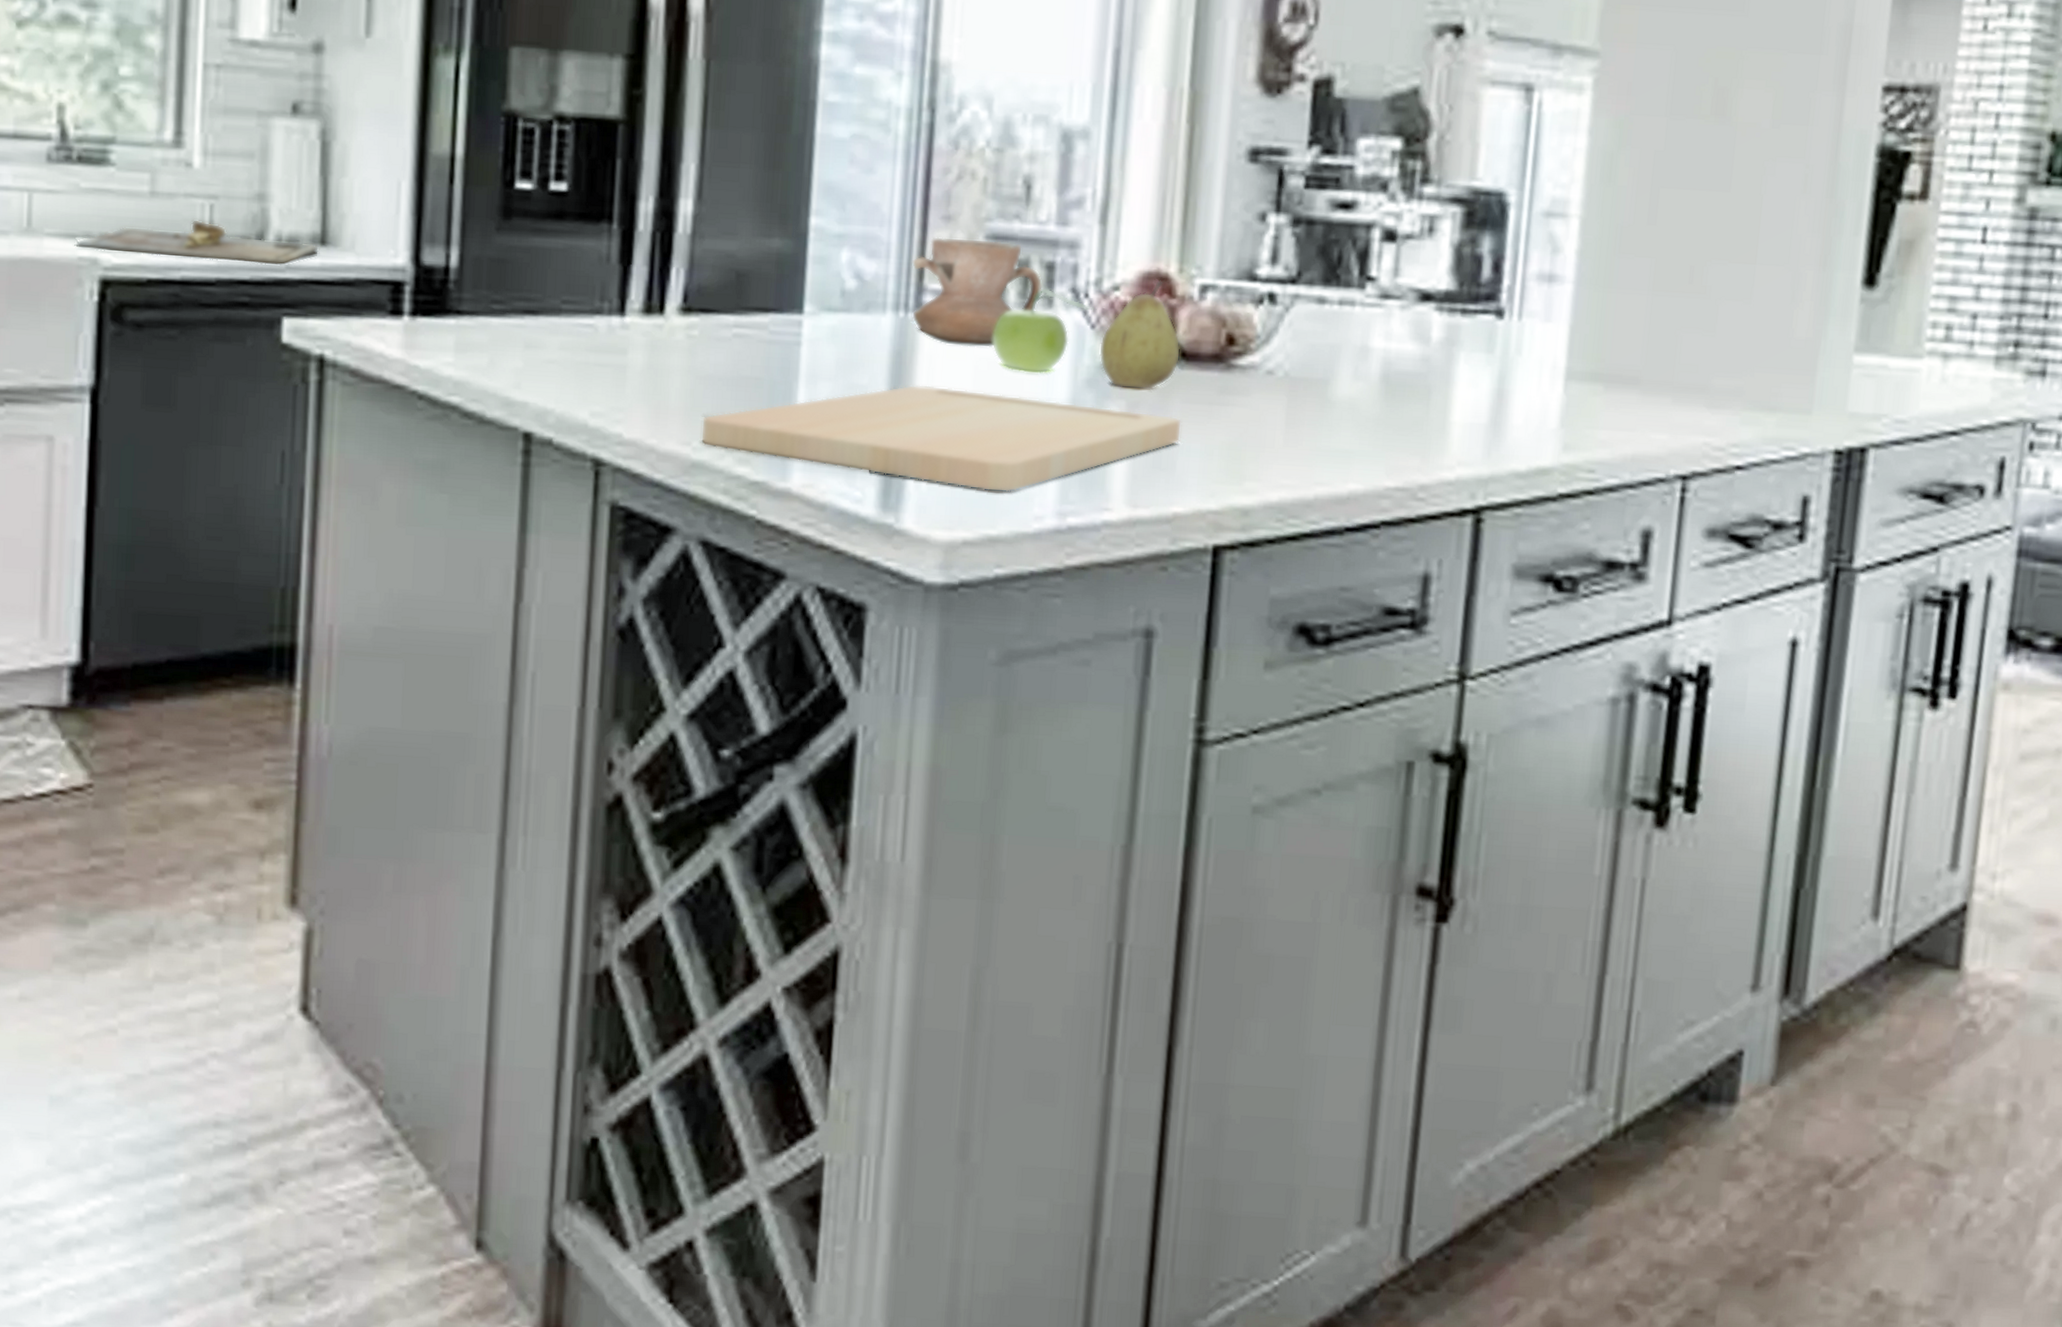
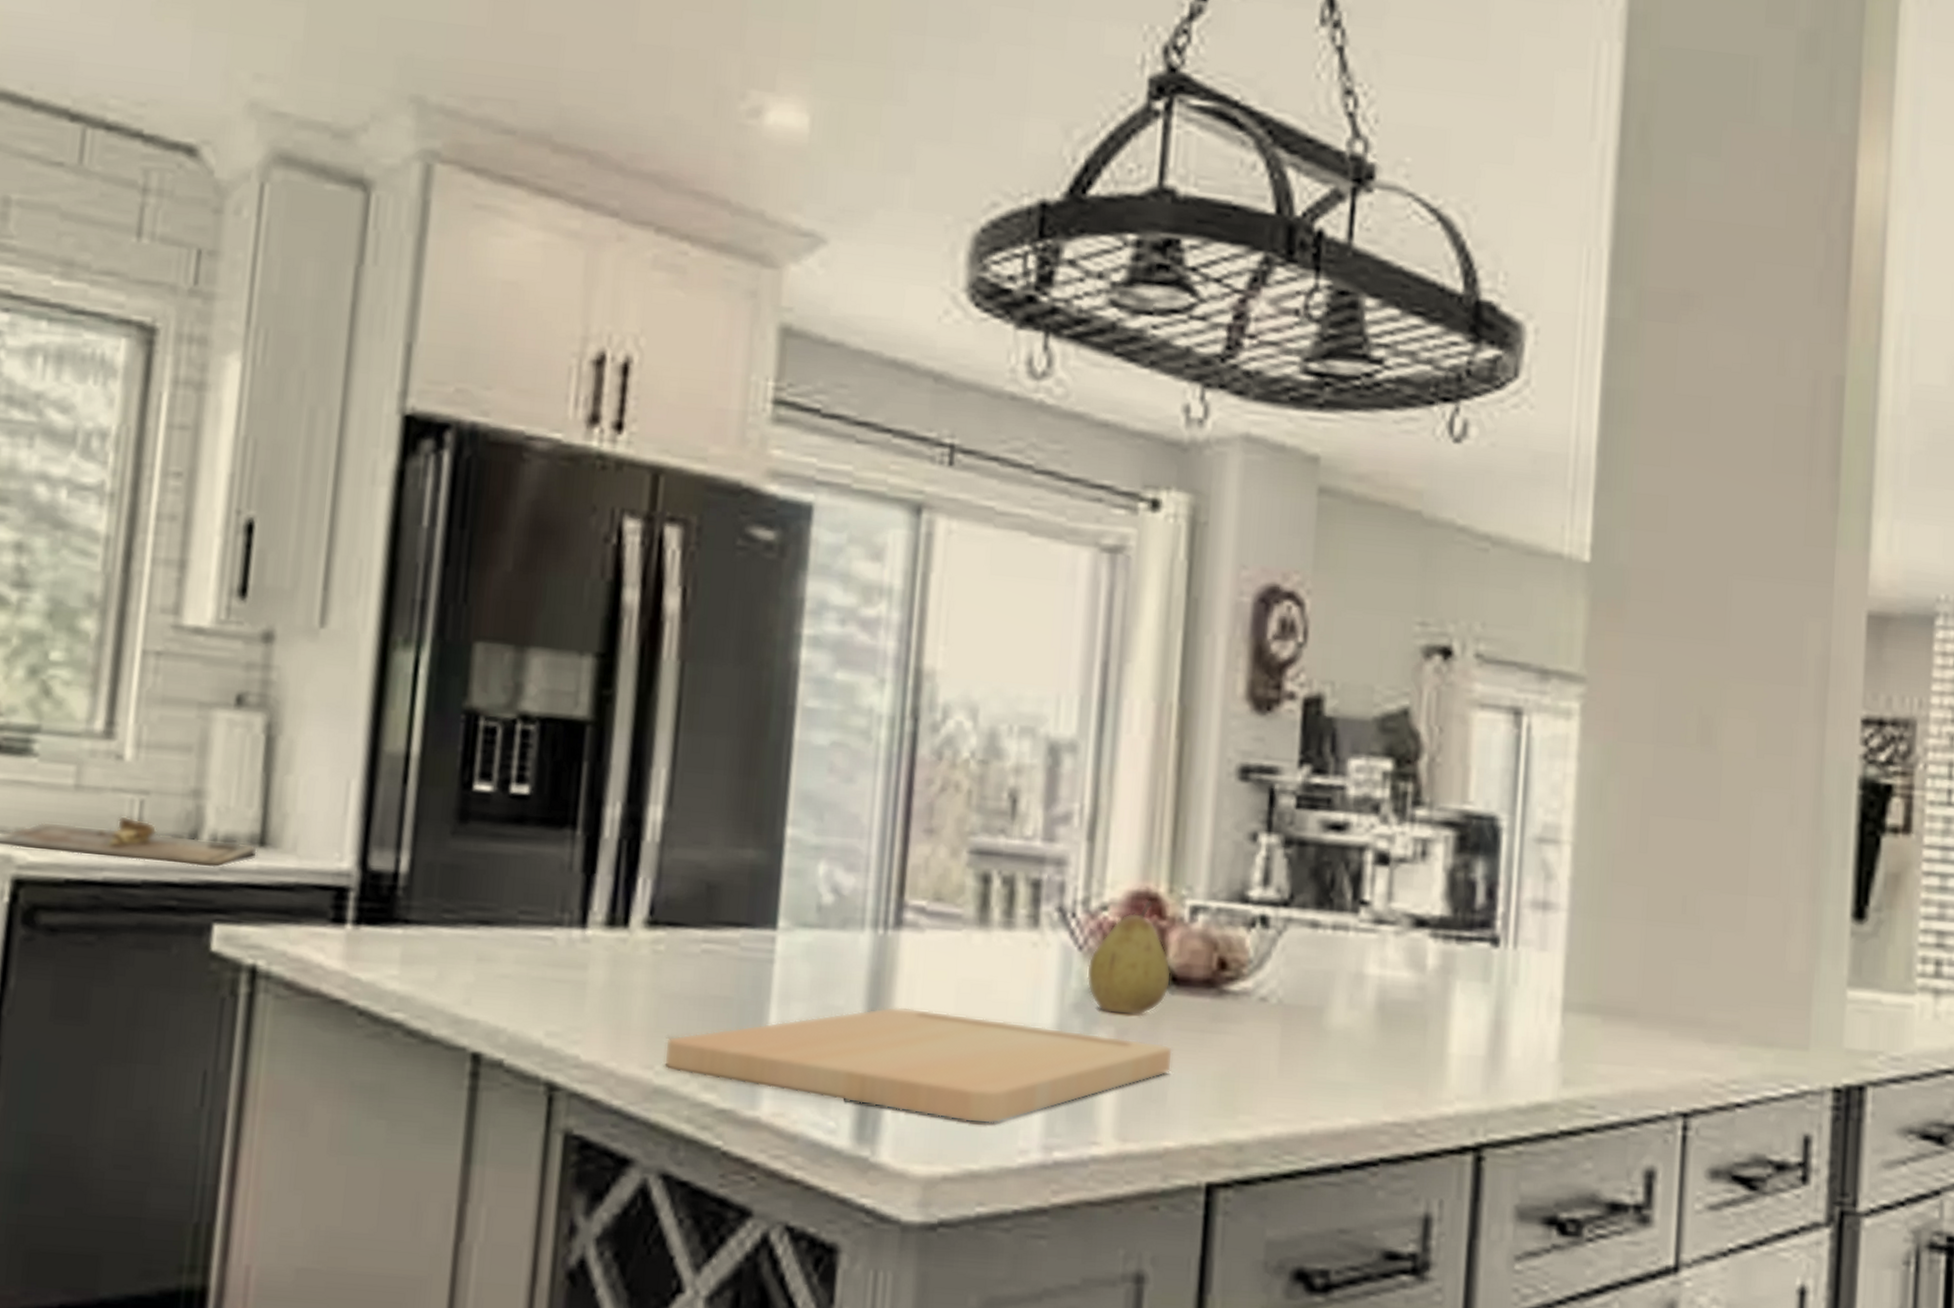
ceramic jug: present [912,237,1043,348] -> none [892,851,1028,969]
fruit: present [992,288,1097,375] -> none [975,907,1084,998]

